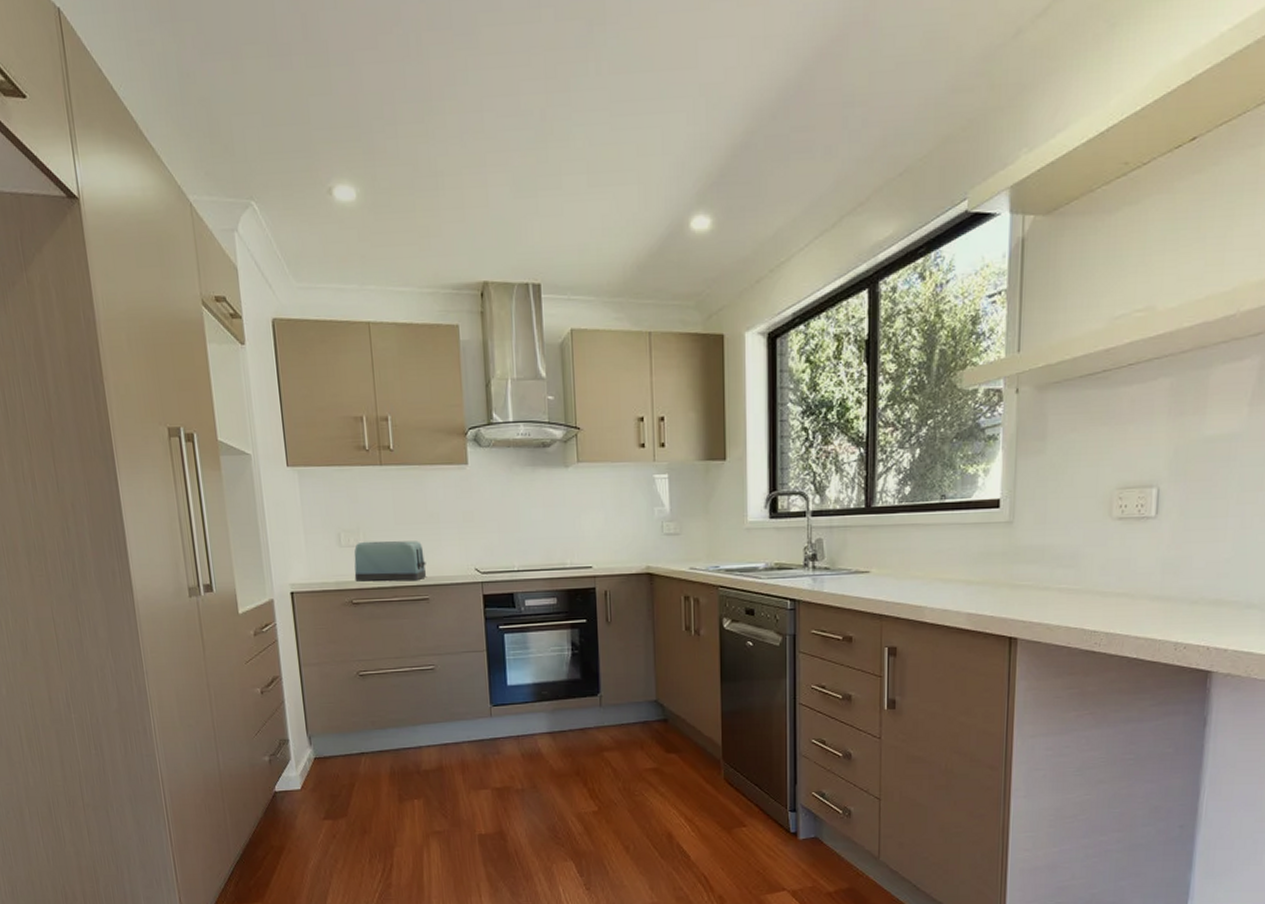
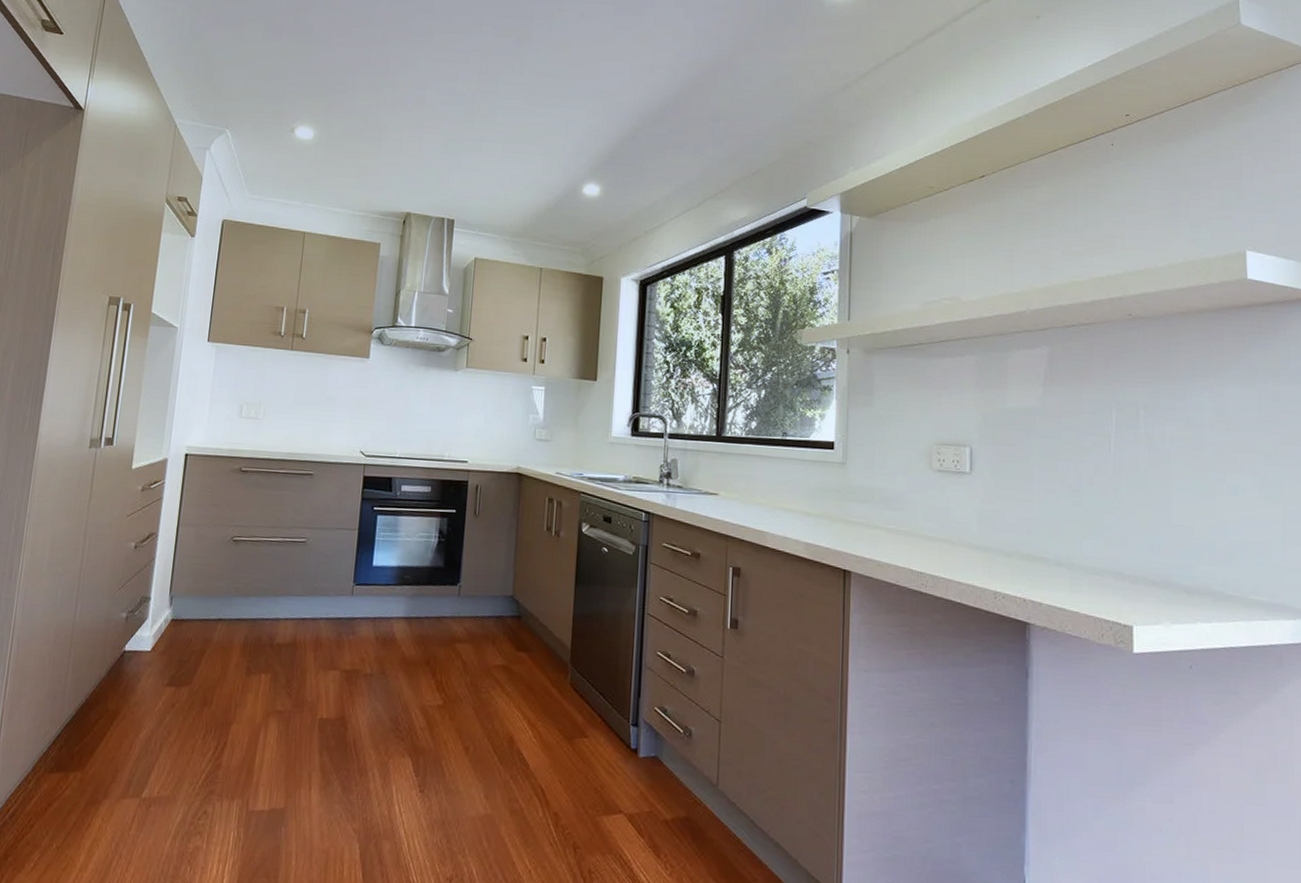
toaster: present [354,540,426,582] -> none [247,415,316,457]

